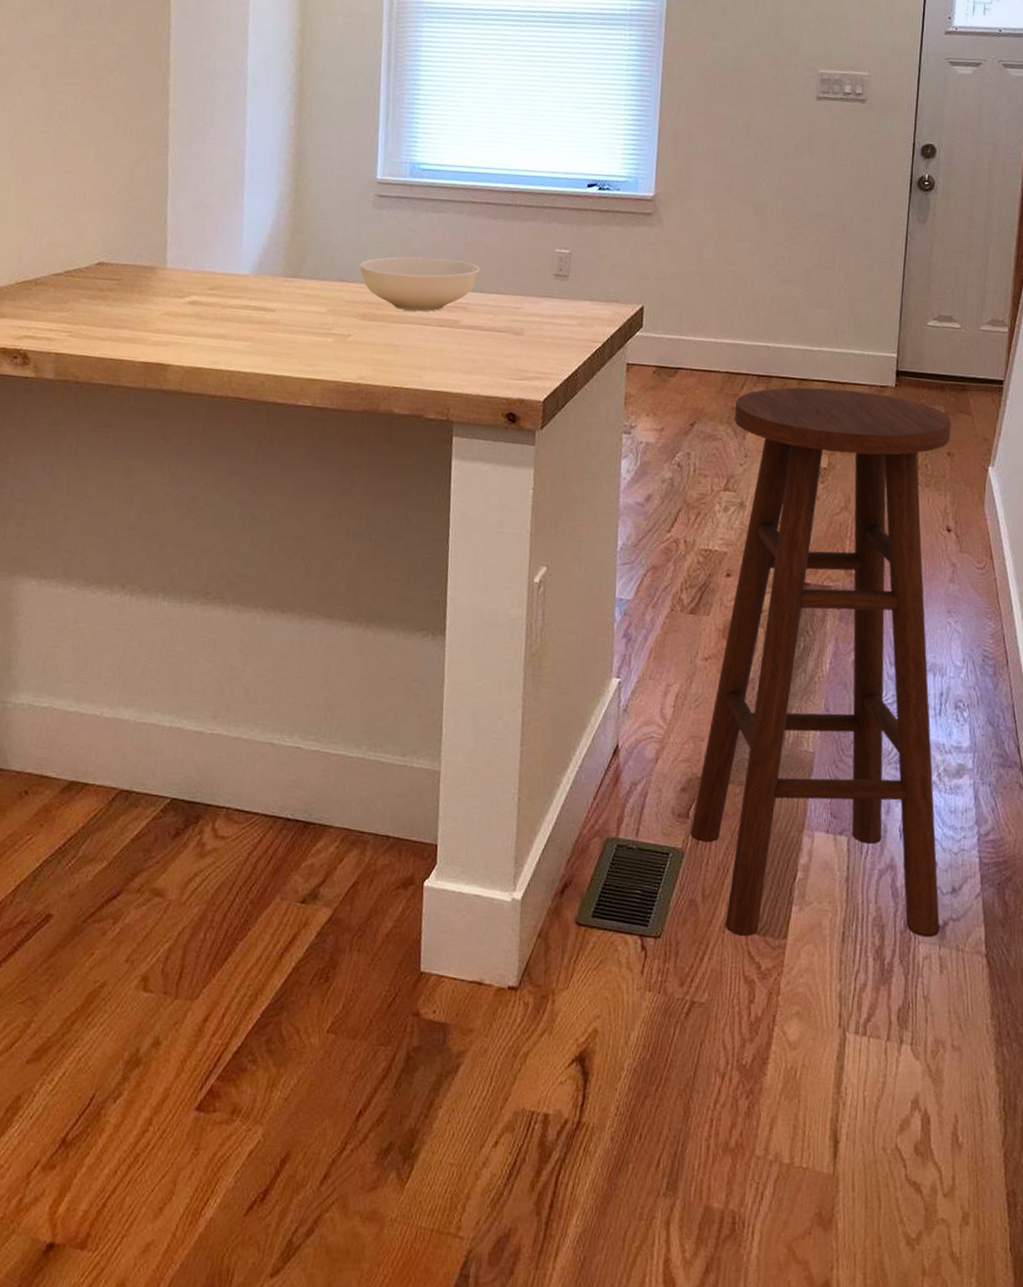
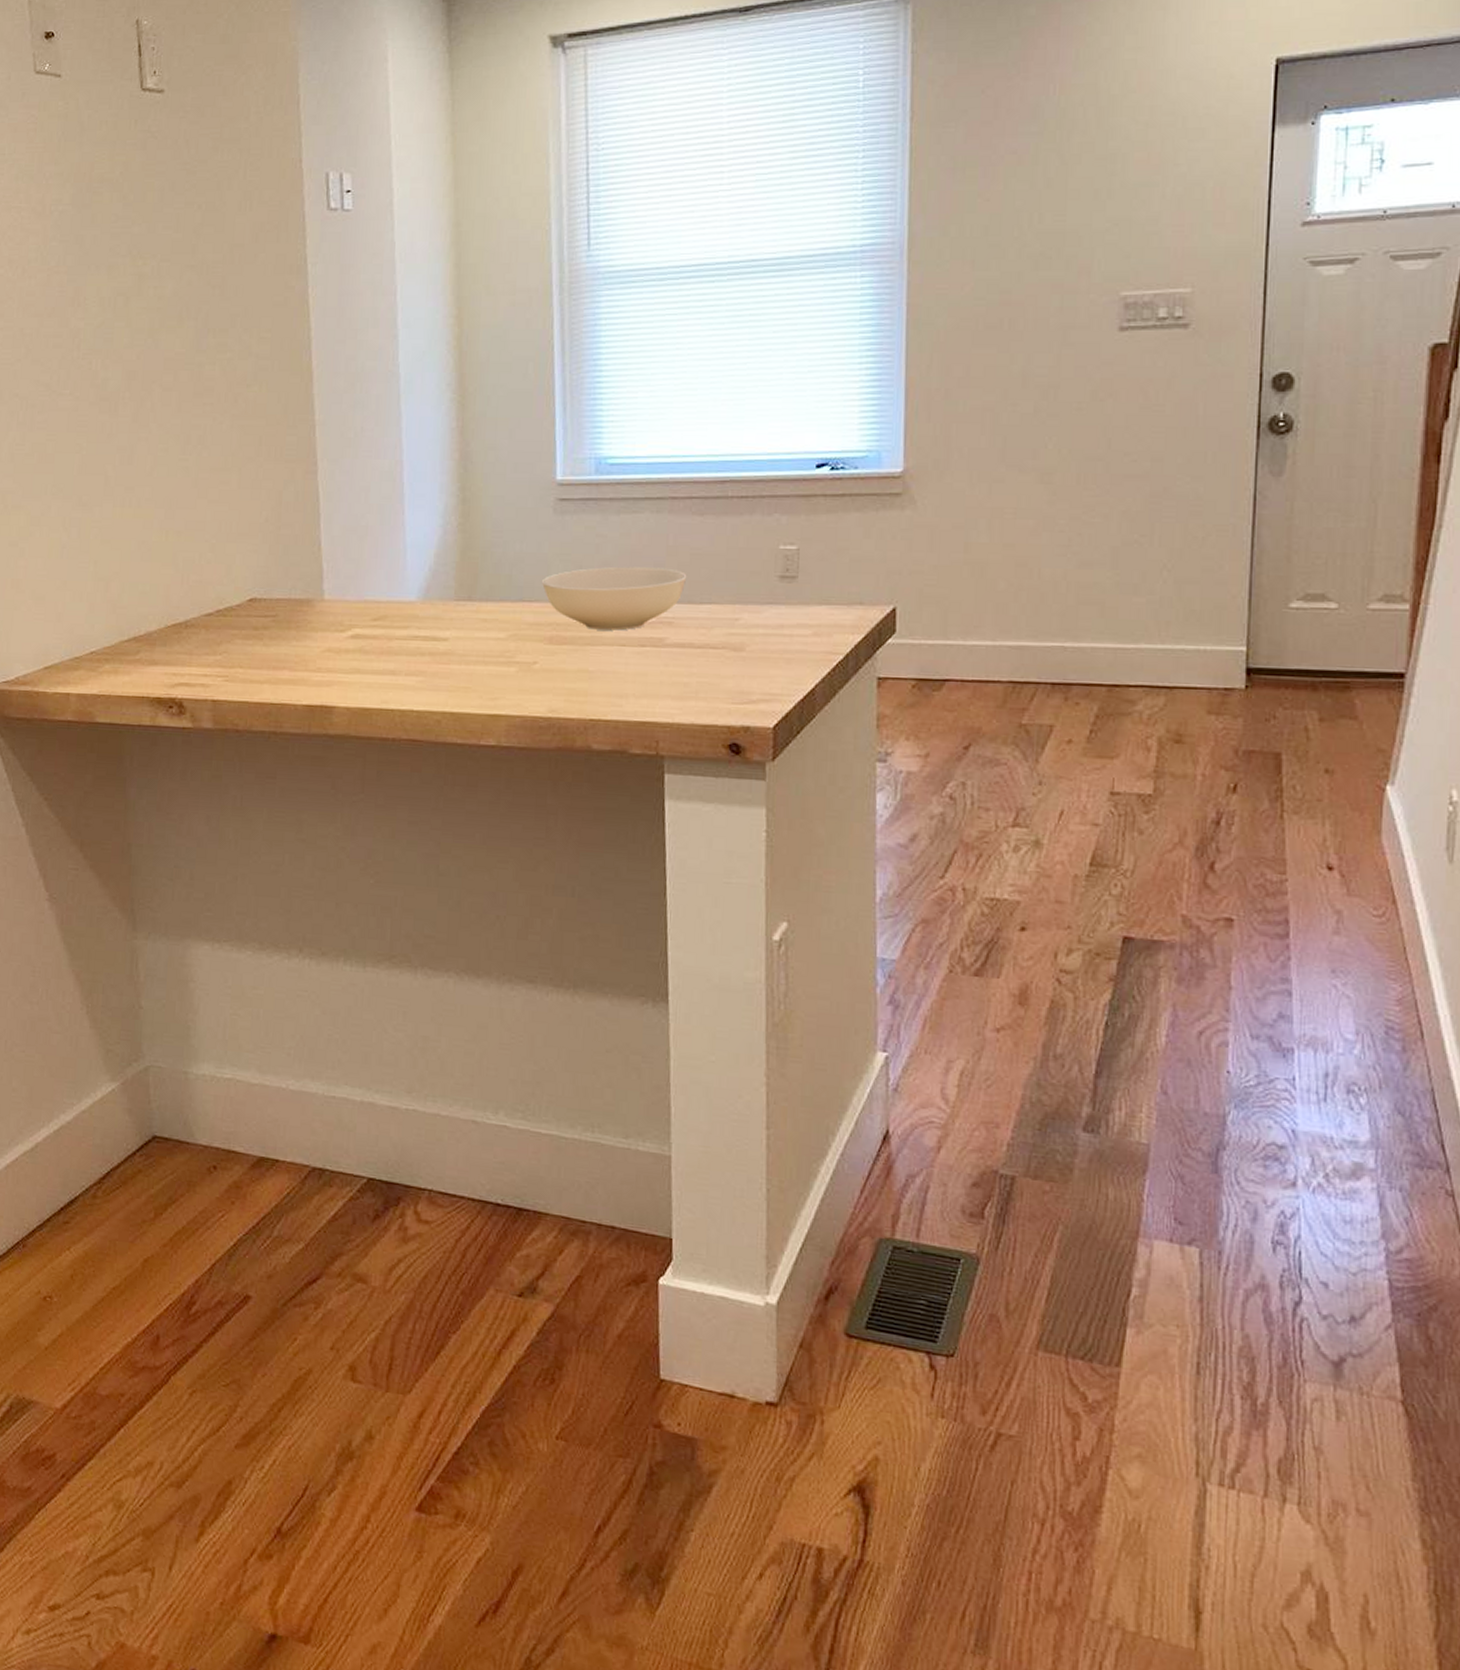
bar stool: present [690,387,952,938] -> none [986,695,1334,1377]

